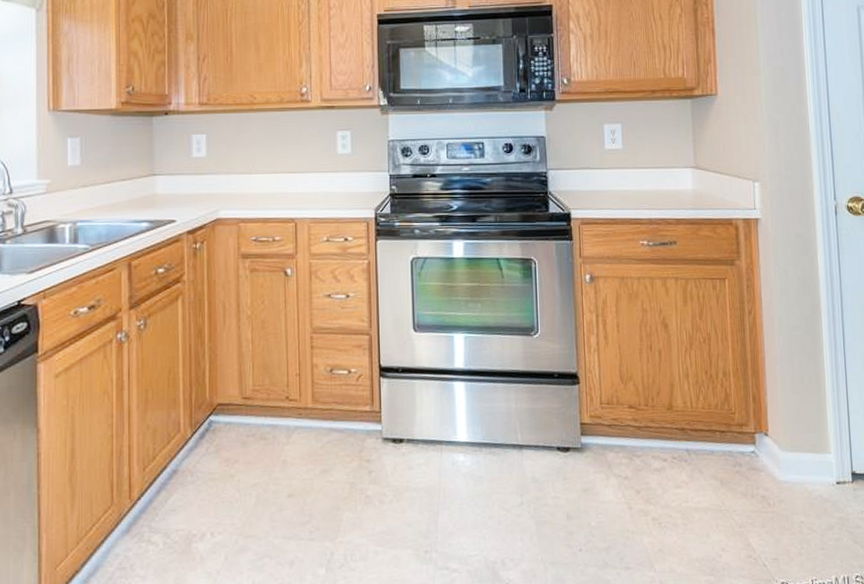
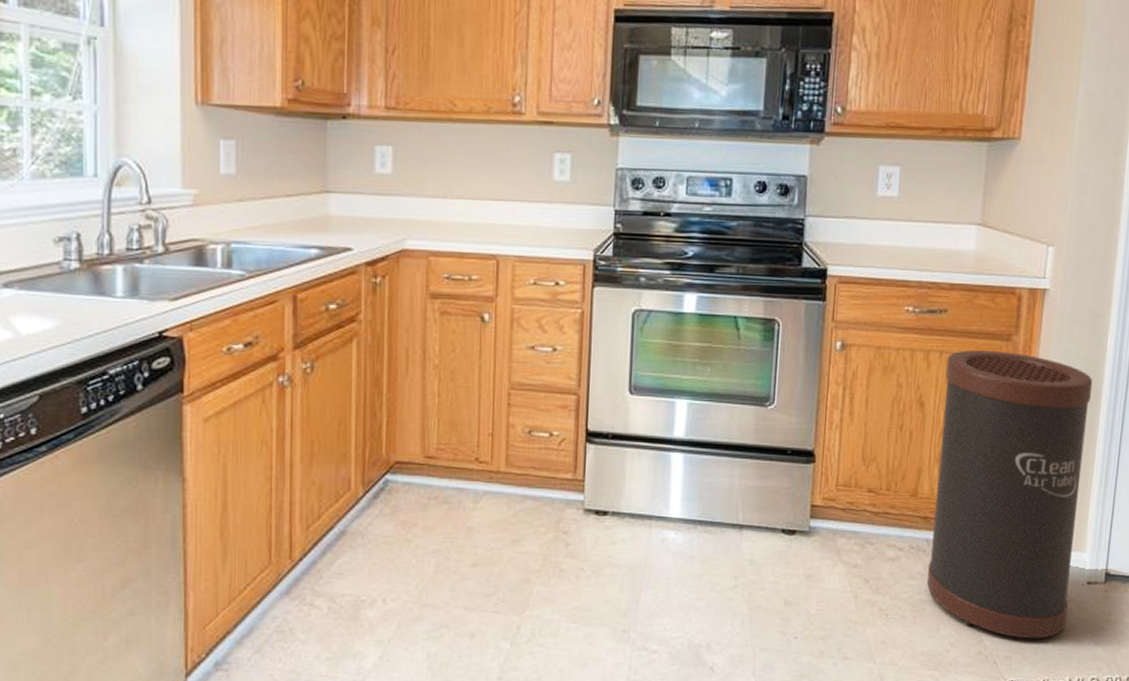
trash can: none [682,274,824,540] -> present [926,350,1093,639]

